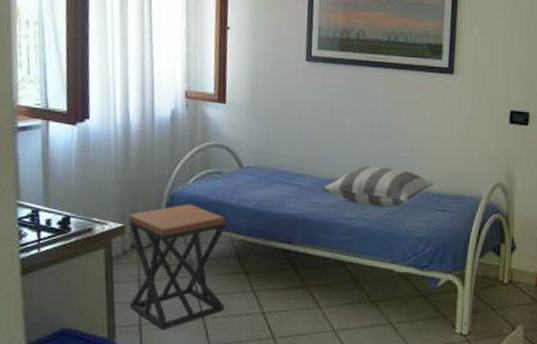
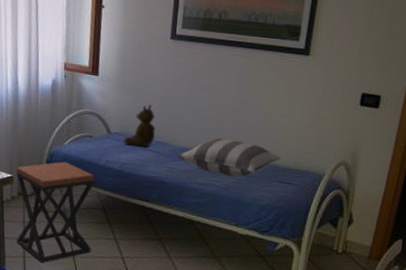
teddy bear: none [258,133,294,181] -> present [123,104,155,147]

